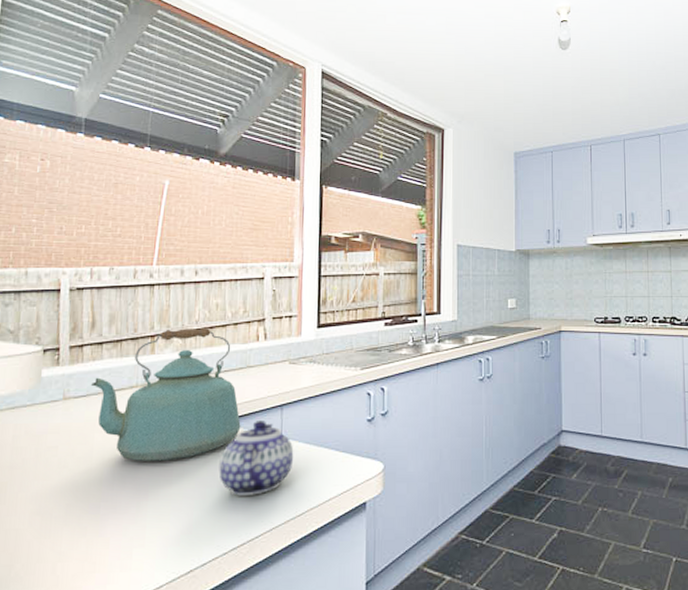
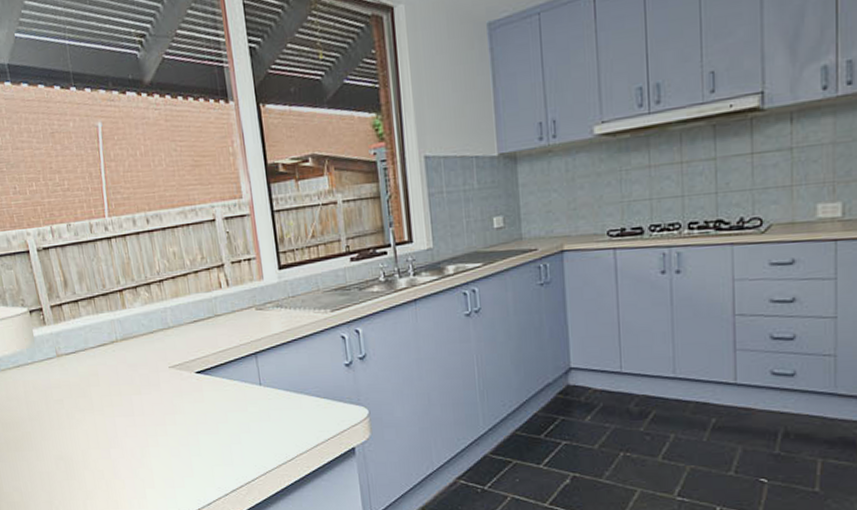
kettle: present [91,327,241,462] -> none [77,277,220,412]
teapot: present [219,421,294,496] -> none [205,369,276,442]

